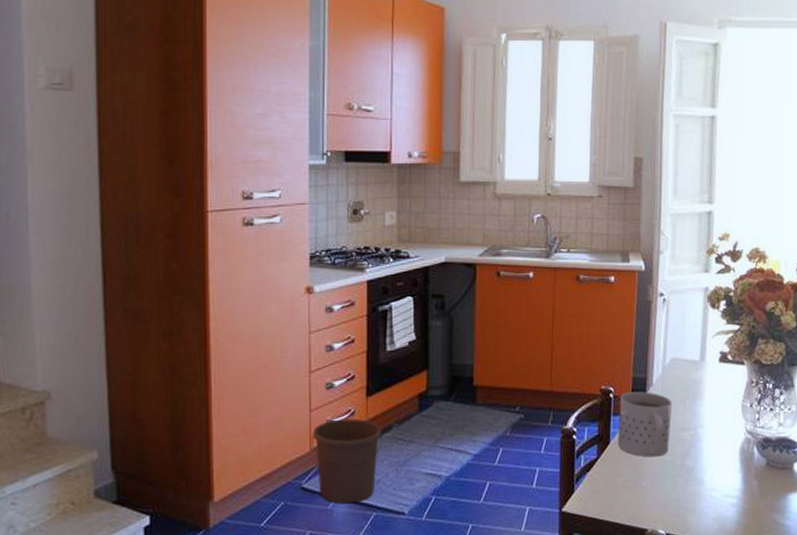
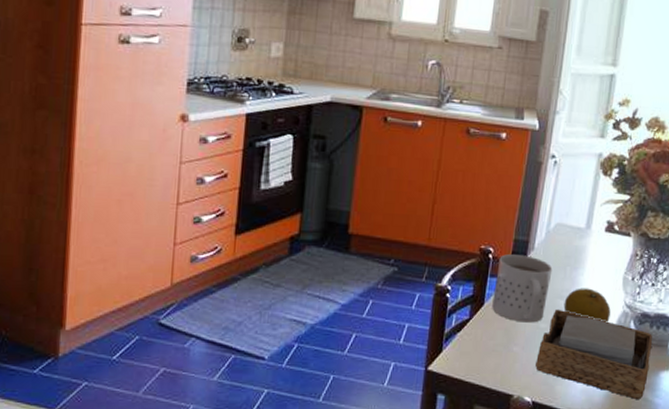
bucket: present [311,418,383,504] -> none [173,255,249,344]
napkin holder: none [666,441,778,524] -> present [535,309,653,400]
fruit: none [687,418,733,450] -> present [563,288,611,322]

